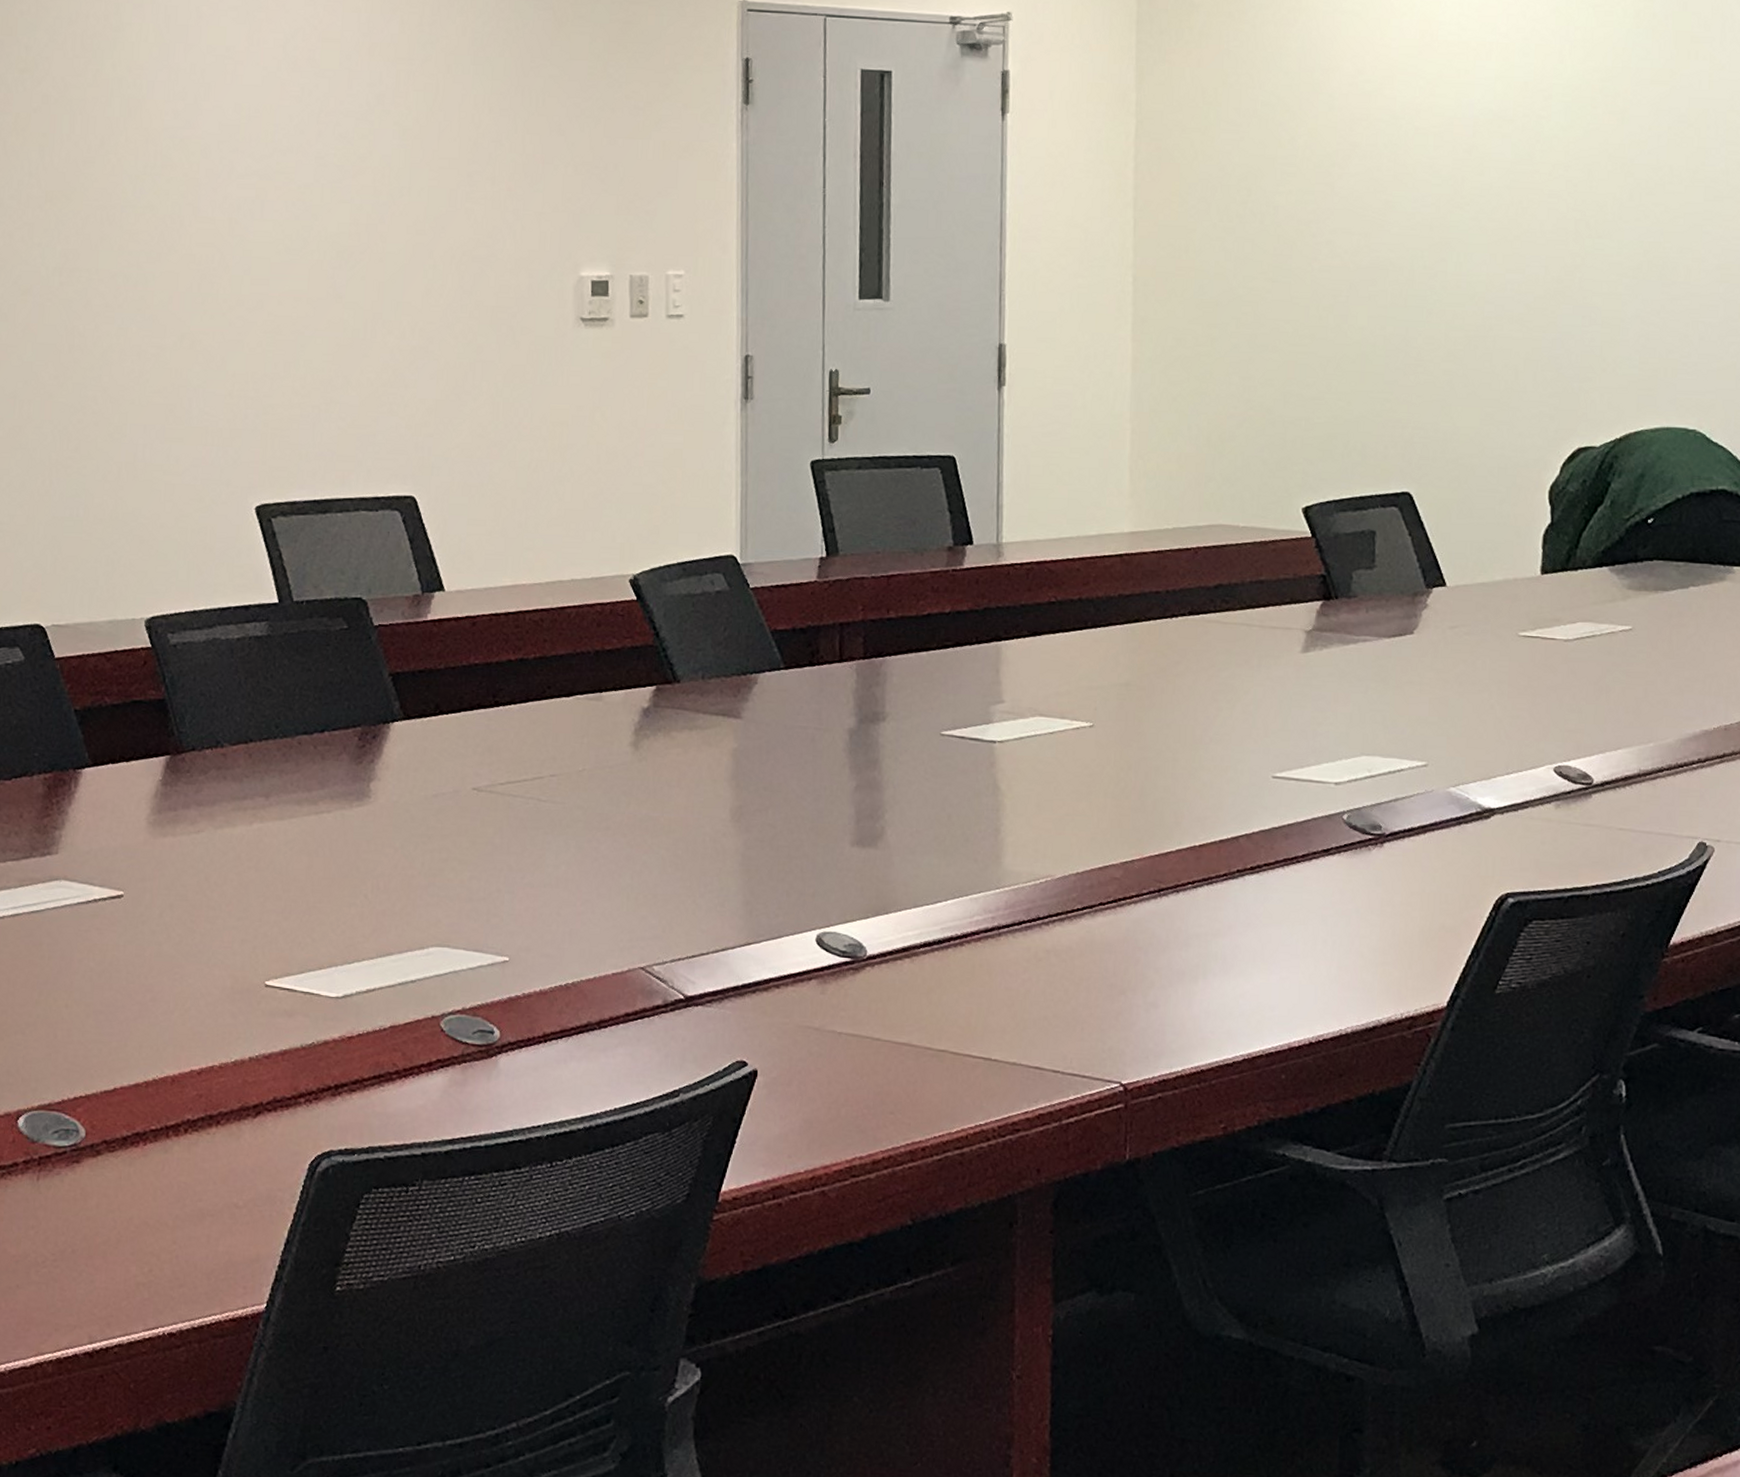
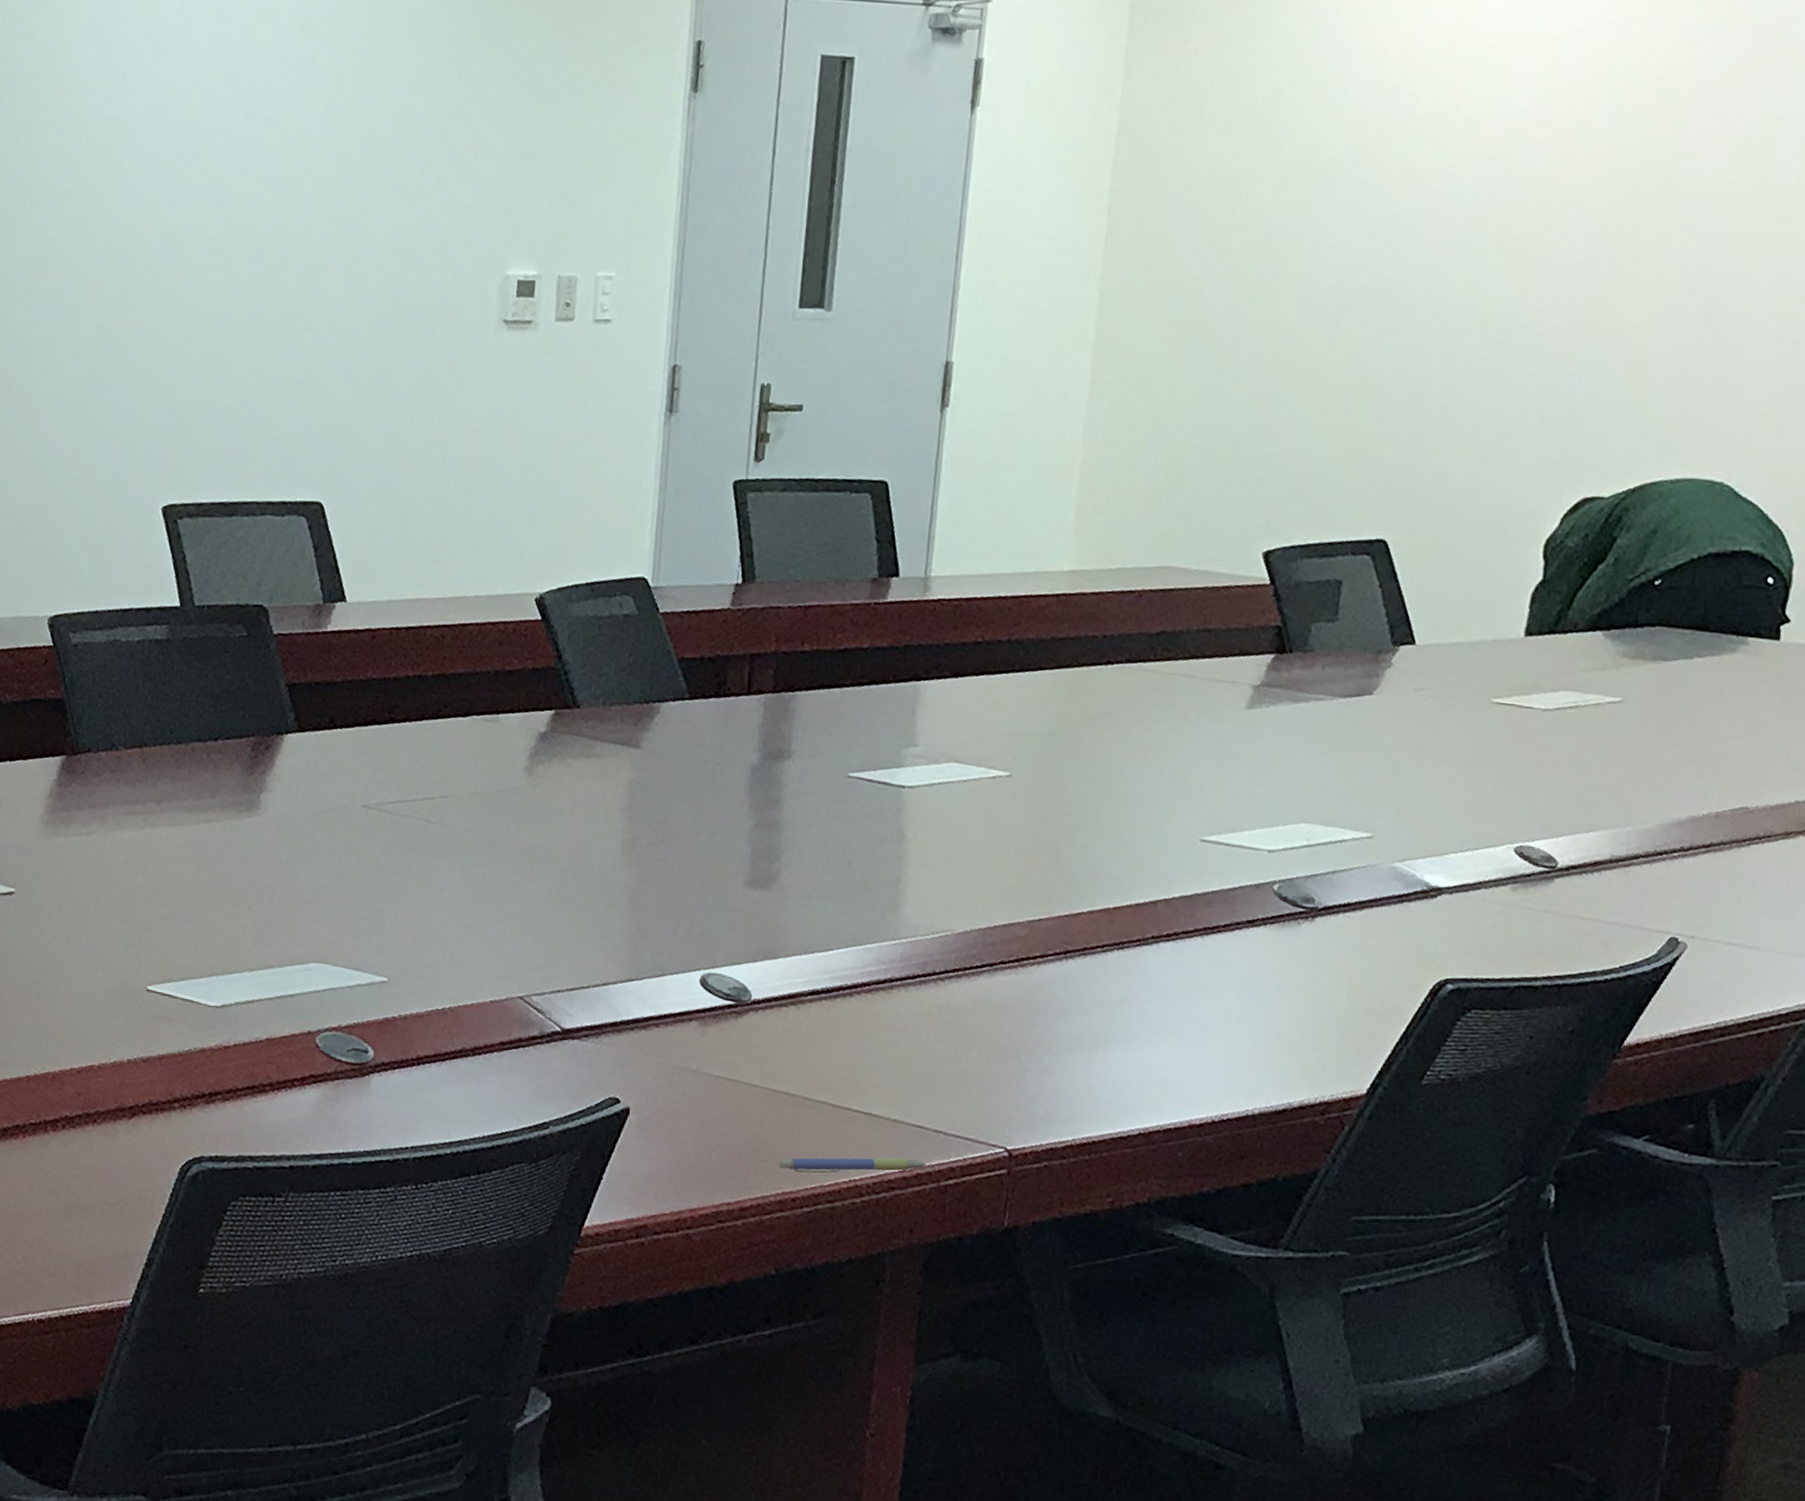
pen: none [905,1100,1047,1122] -> present [778,1157,926,1174]

